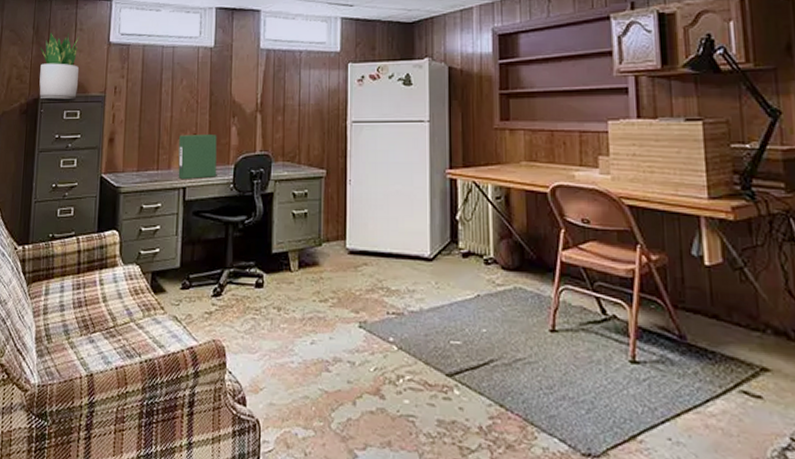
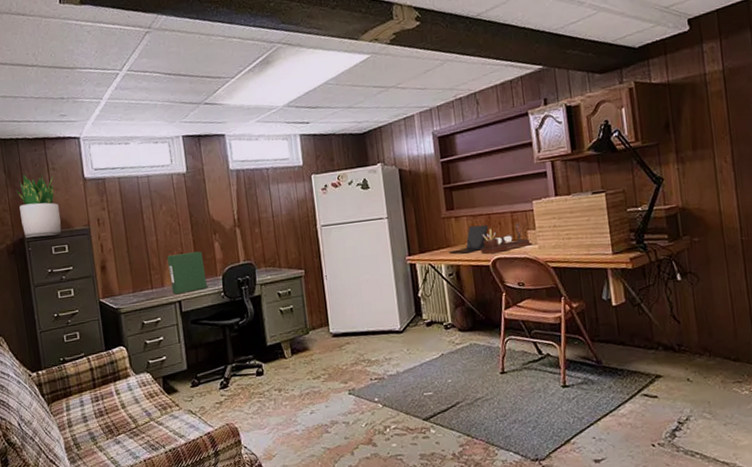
laptop: none [497,143,550,174] -> present [448,224,489,254]
desk organizer: none [538,144,603,179] -> present [480,222,532,254]

